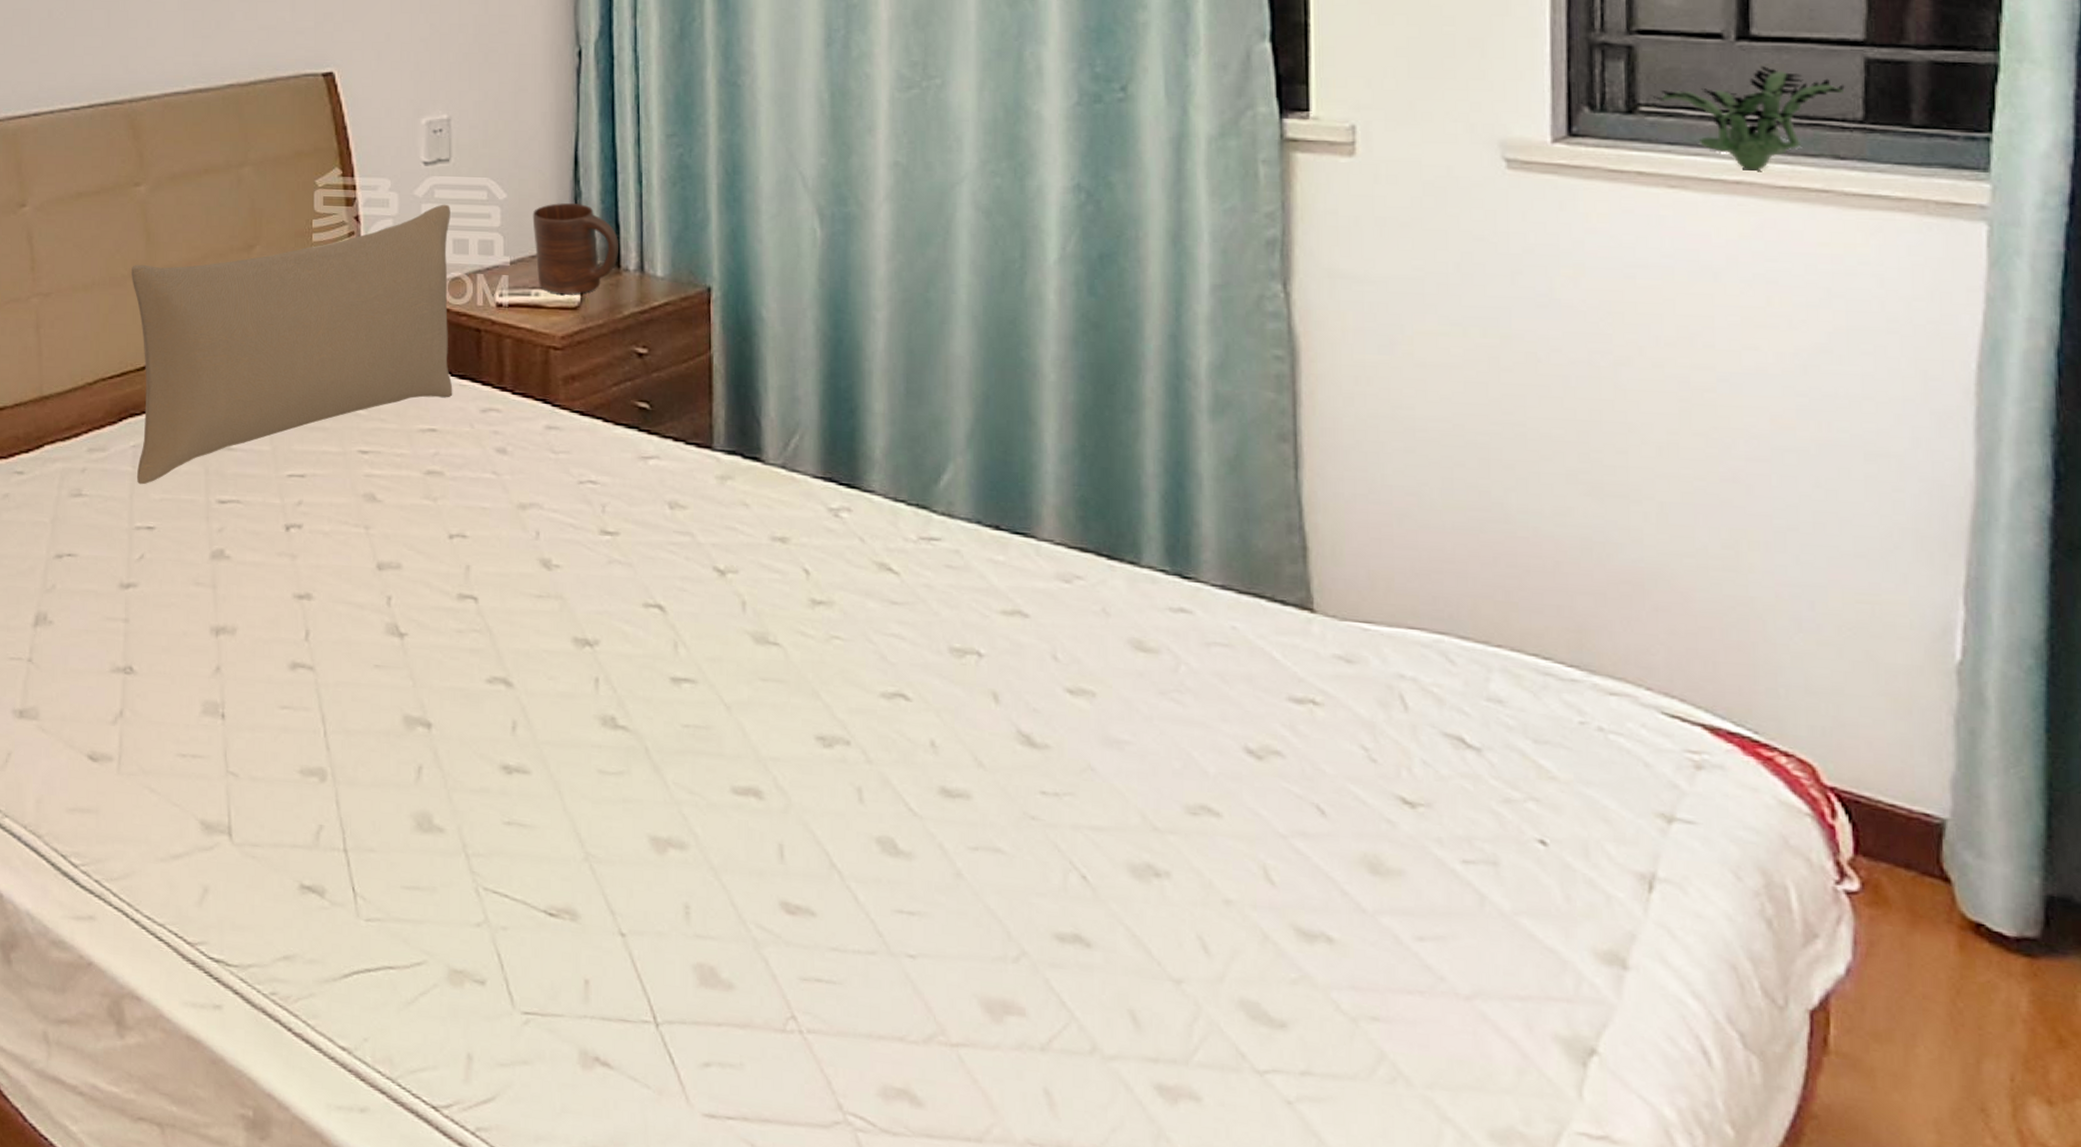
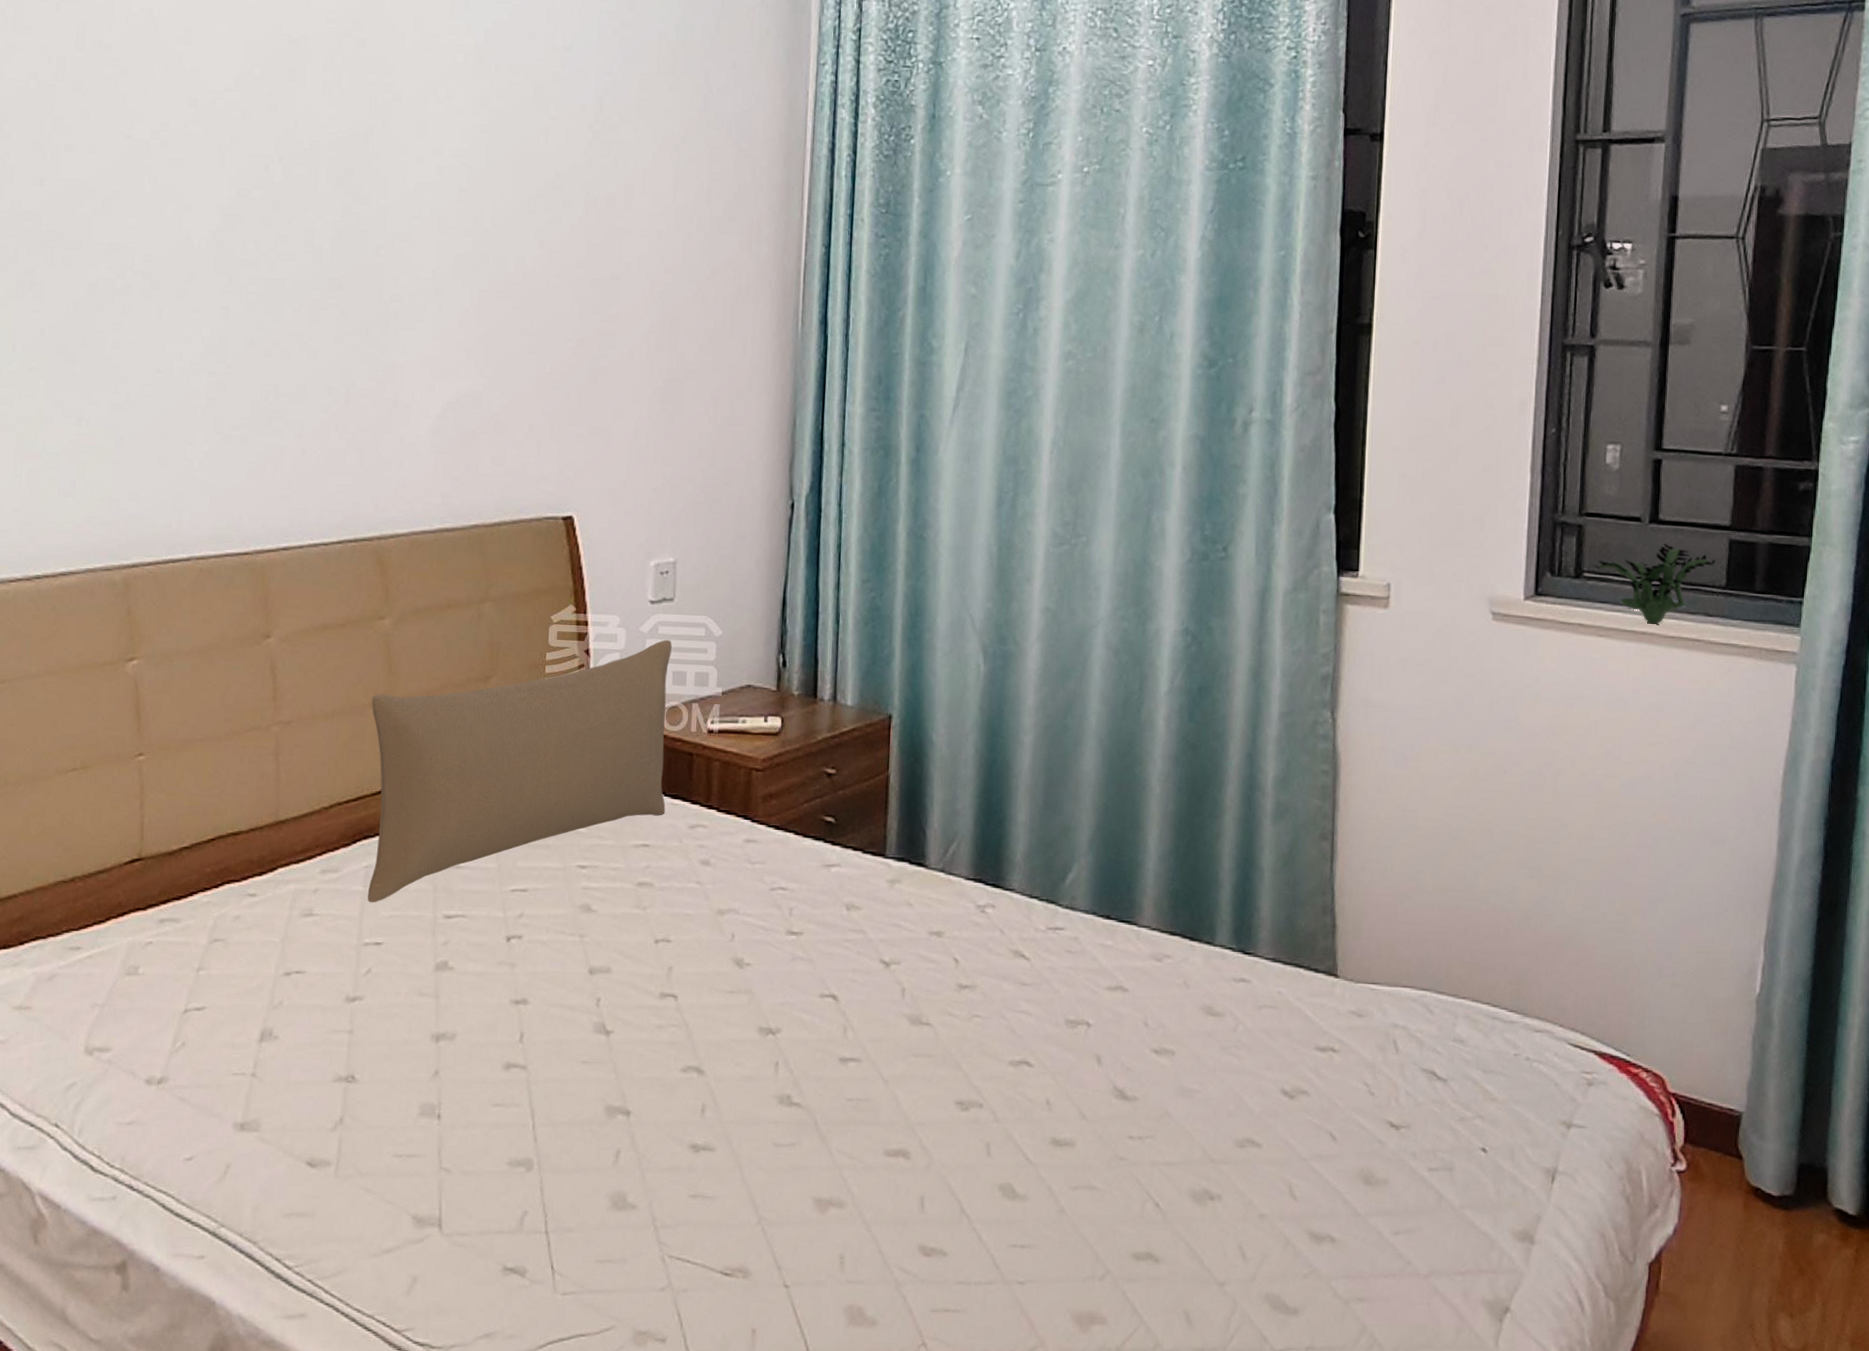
cup: present [532,203,618,294] -> none [743,640,816,721]

